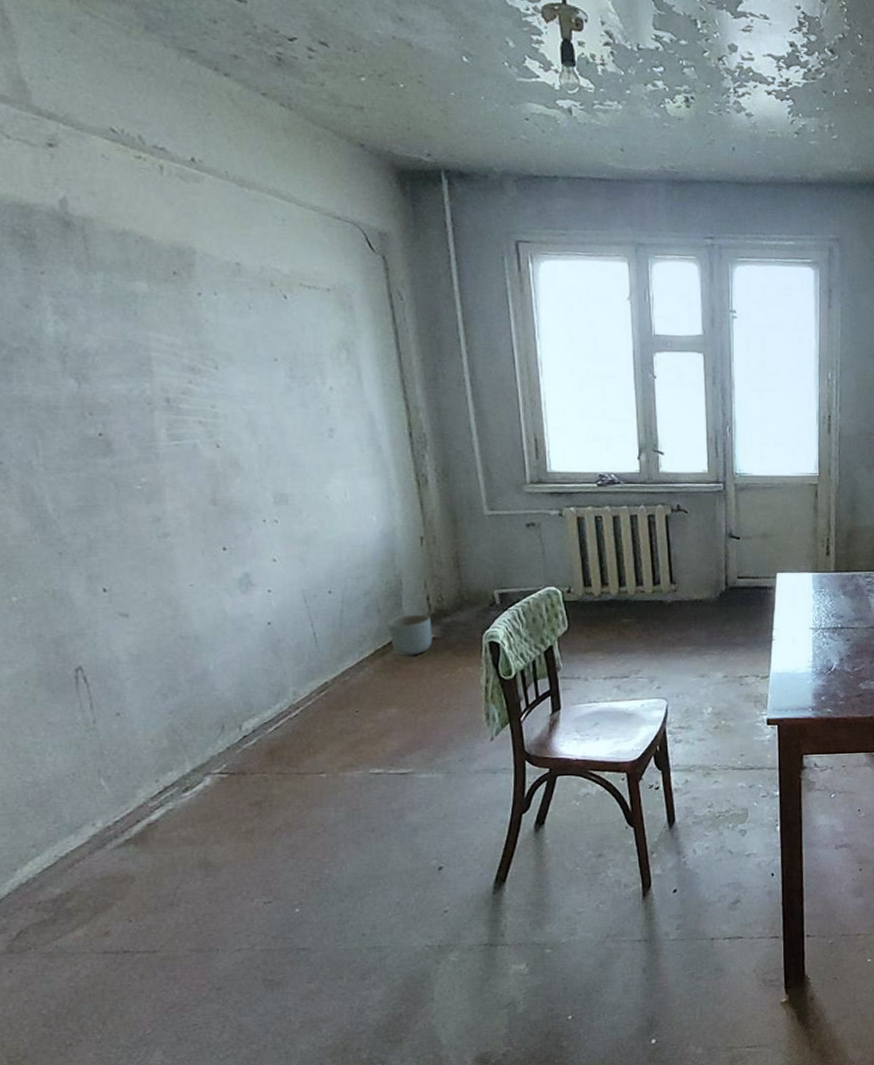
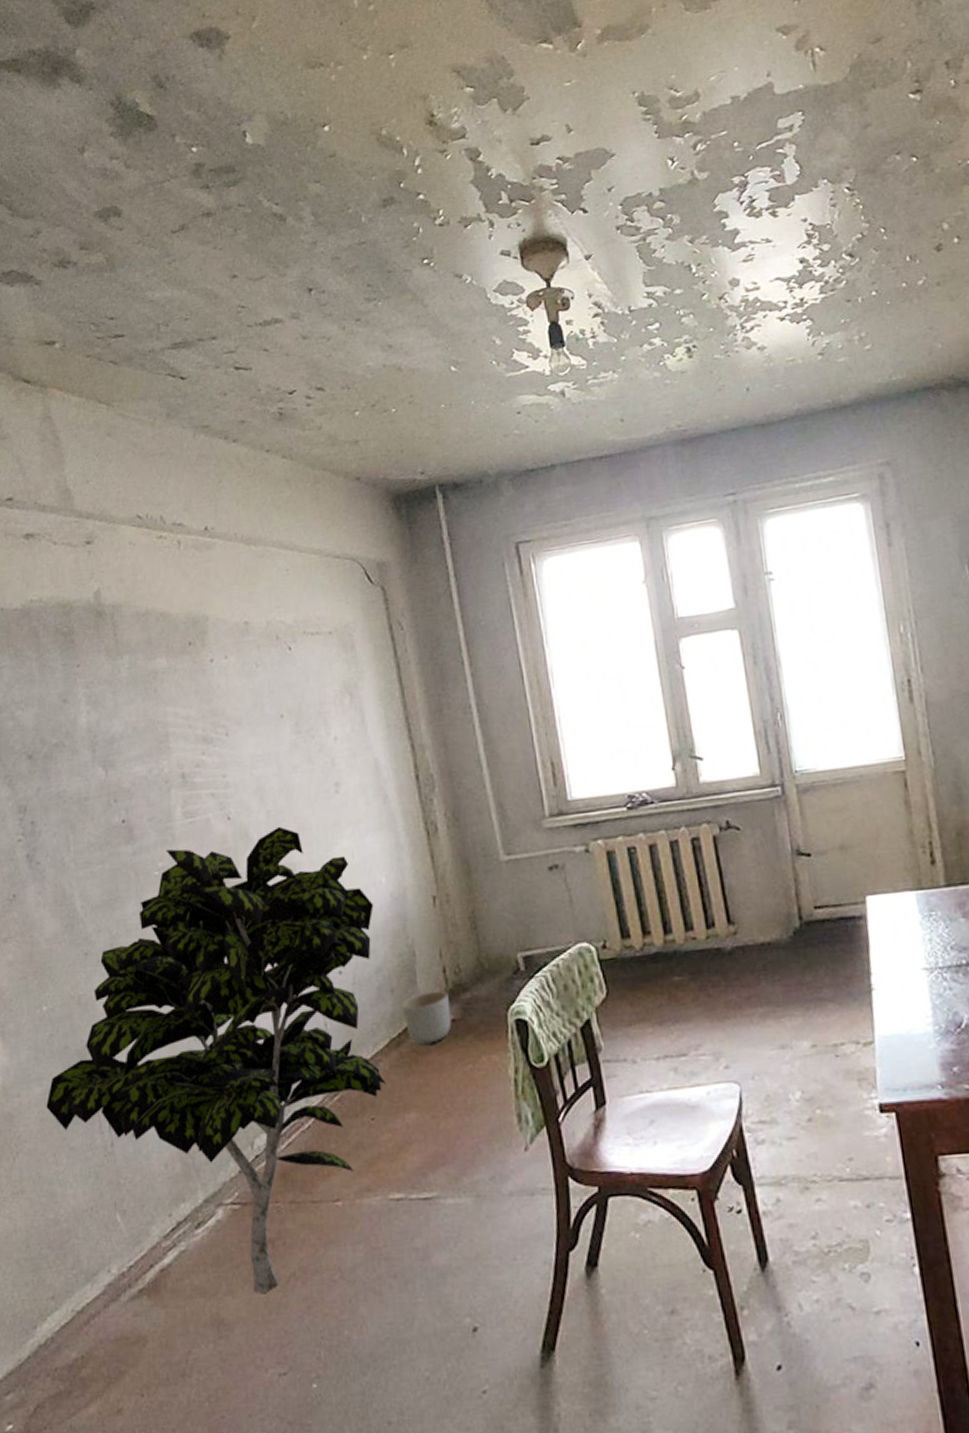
indoor plant: none [19,460,370,843] -> present [46,826,386,1294]

